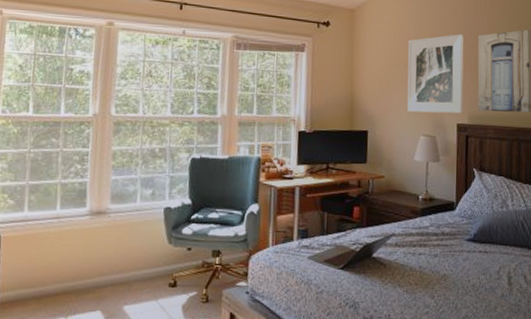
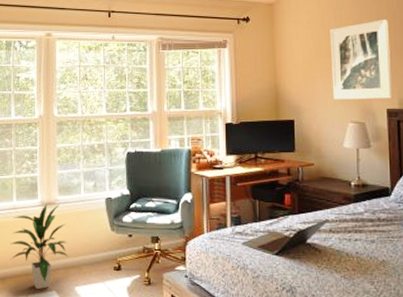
indoor plant: none [49,213,119,310] -> present [10,203,69,290]

